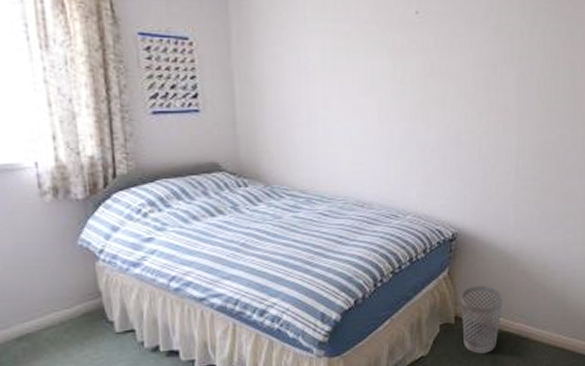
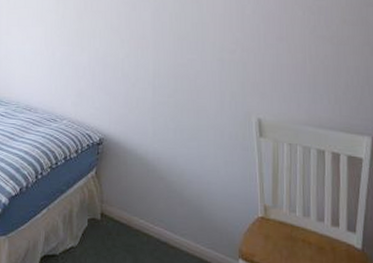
wastebasket: present [461,285,503,354] -> none [106,186,143,252]

